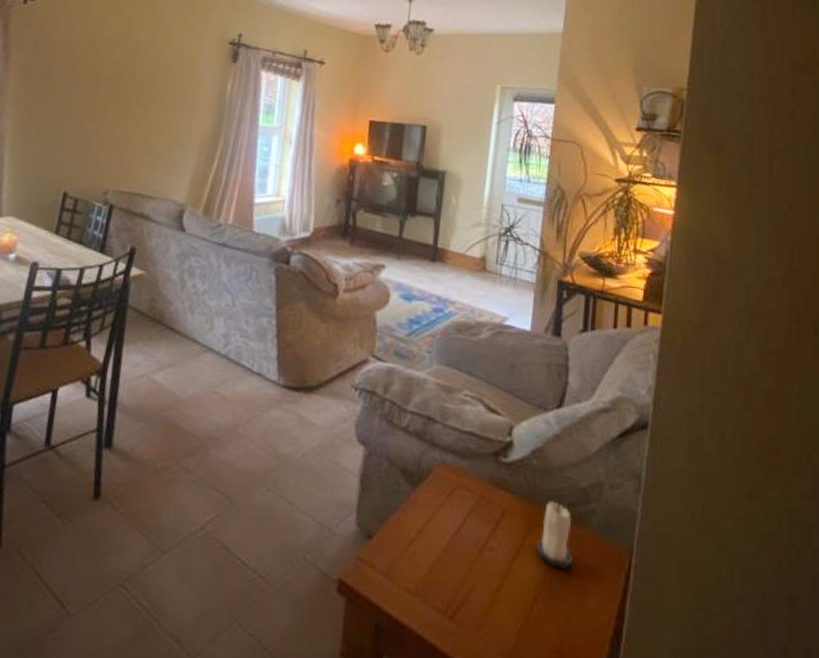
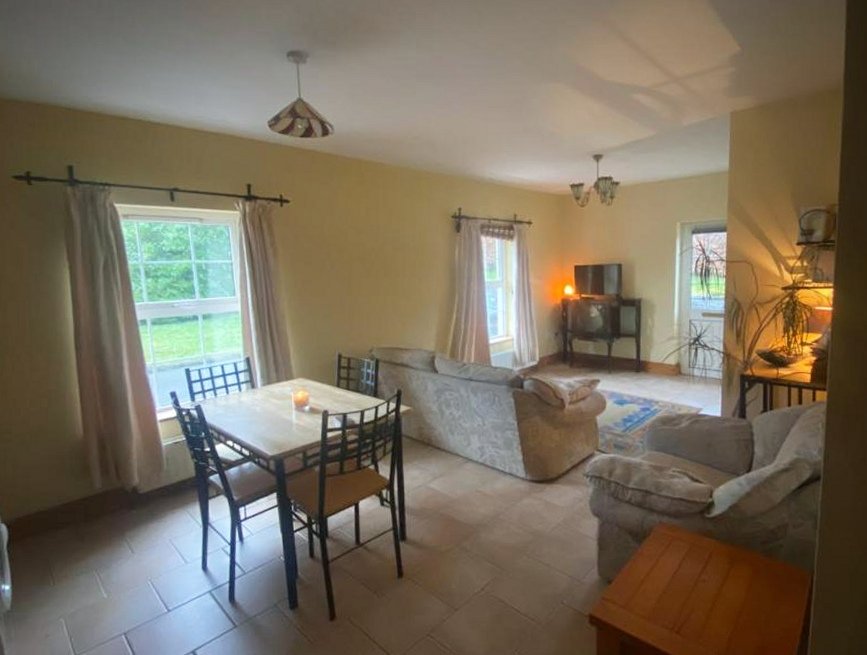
candle: present [536,501,573,569] -> none [739,542,768,589]

